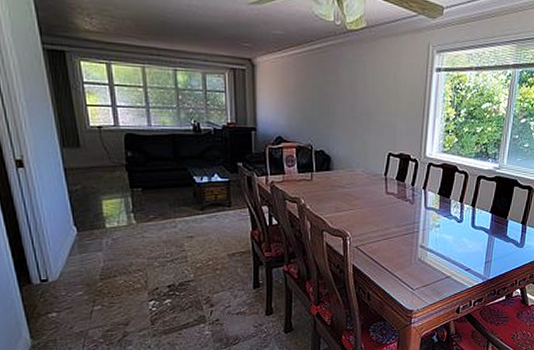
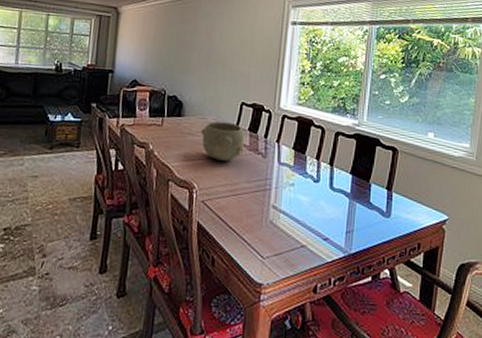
bowl: none [350,173,393,209] -> present [201,121,245,161]

